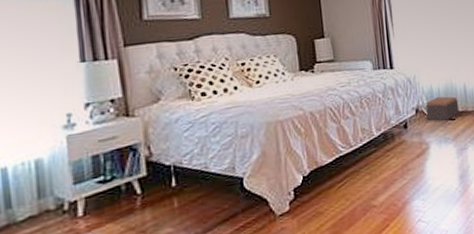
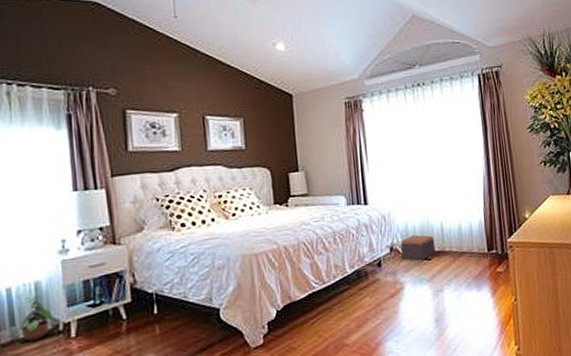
potted plant: none [16,173,56,224] -> present [19,295,53,341]

